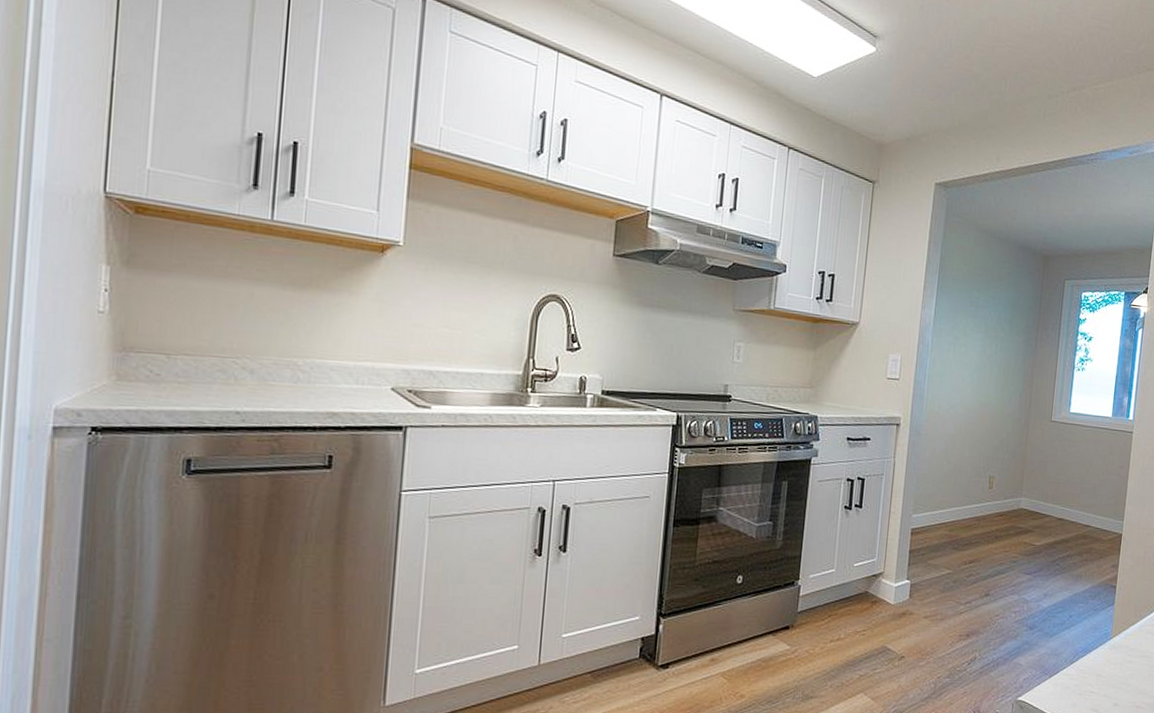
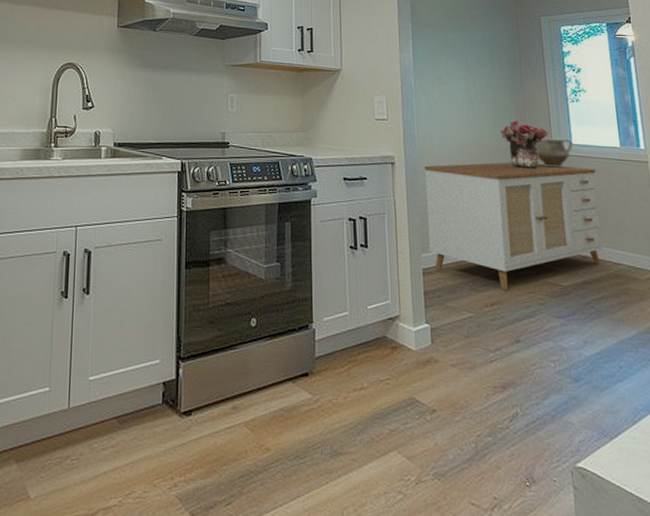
sideboard: none [921,427,1086,550] -> present [424,162,603,291]
bouquet: none [1006,386,1051,436] -> present [500,120,550,169]
ceramic pot: none [1035,405,1071,435] -> present [536,138,573,168]

